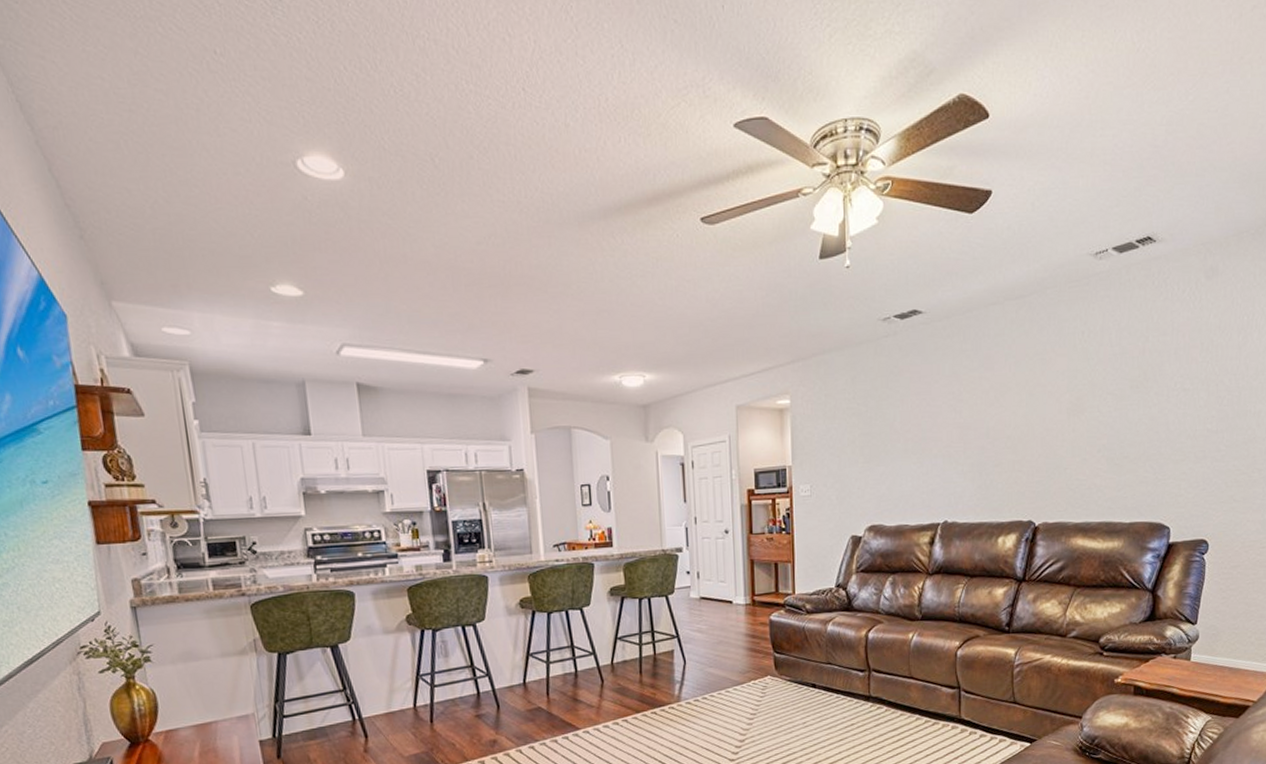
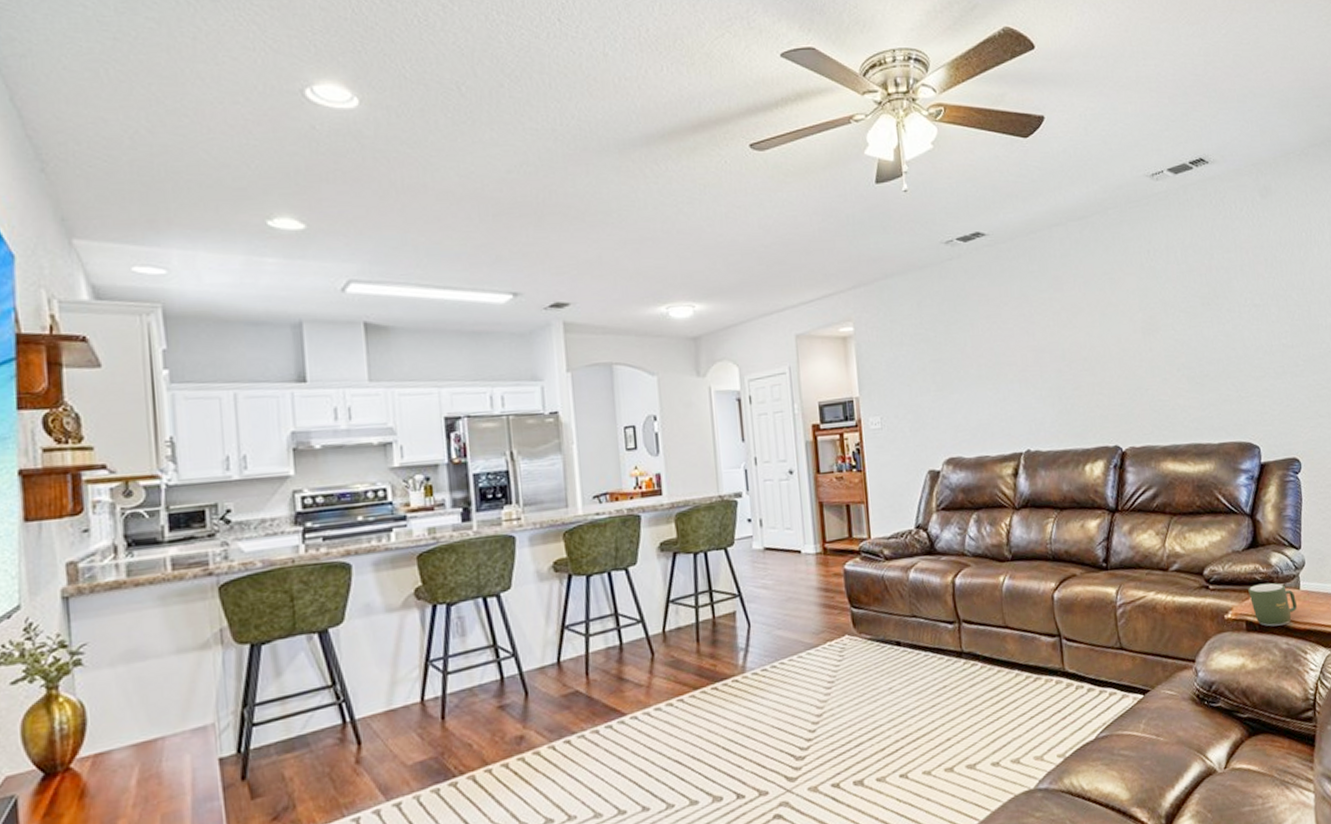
mug: none [1140,653,1185,692] -> present [1248,582,1297,627]

